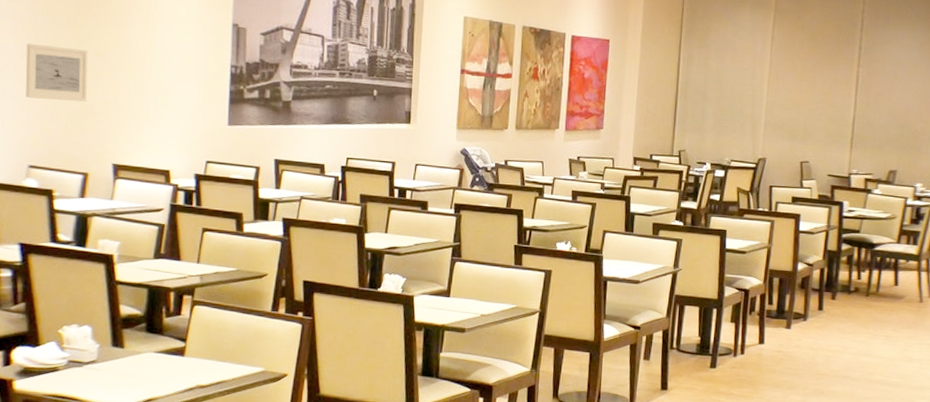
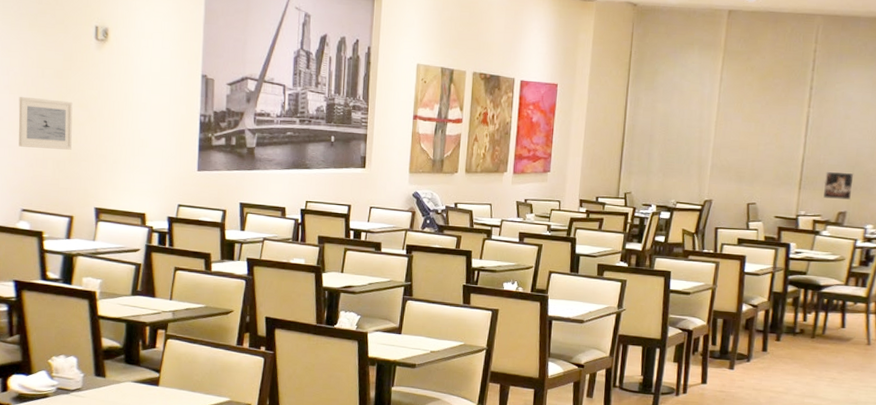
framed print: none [874,131,903,158] -> present [823,172,854,200]

